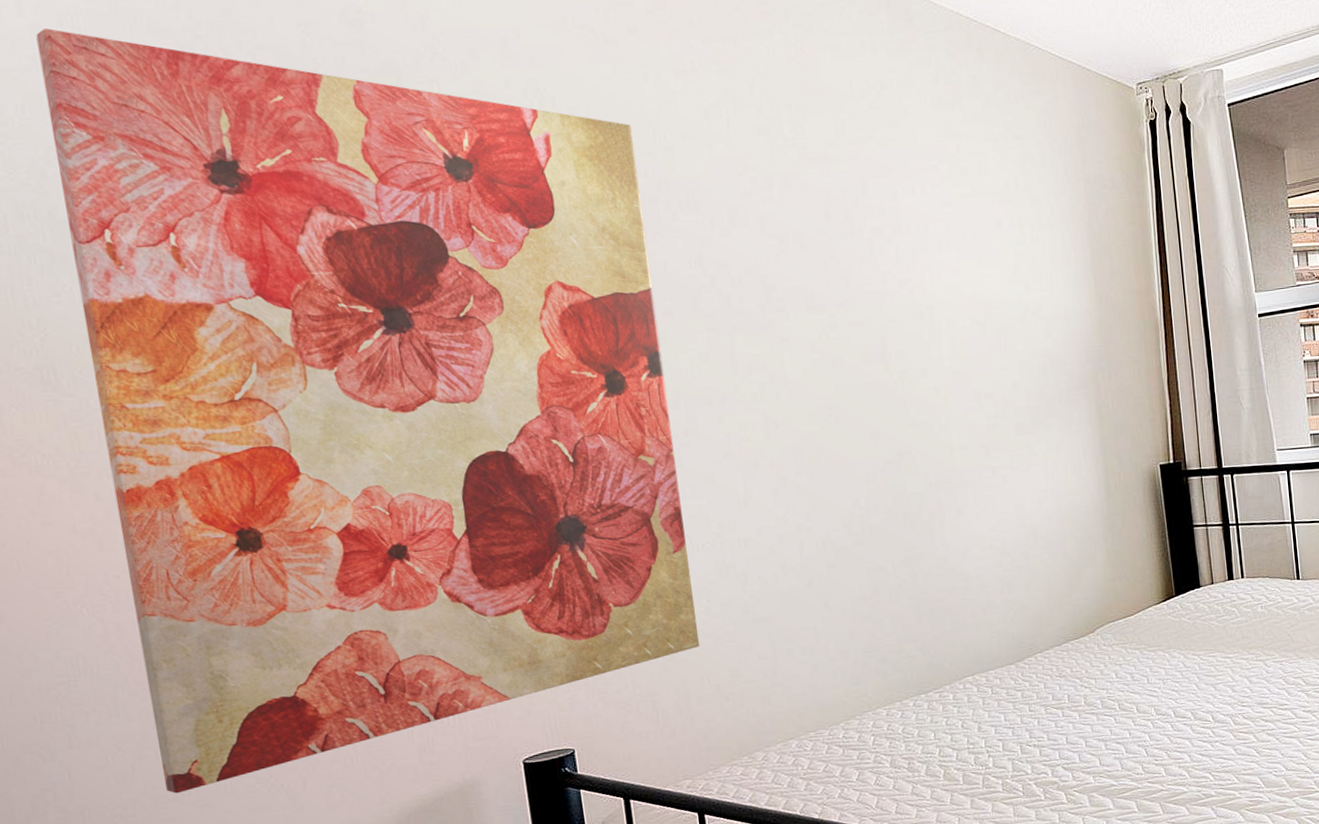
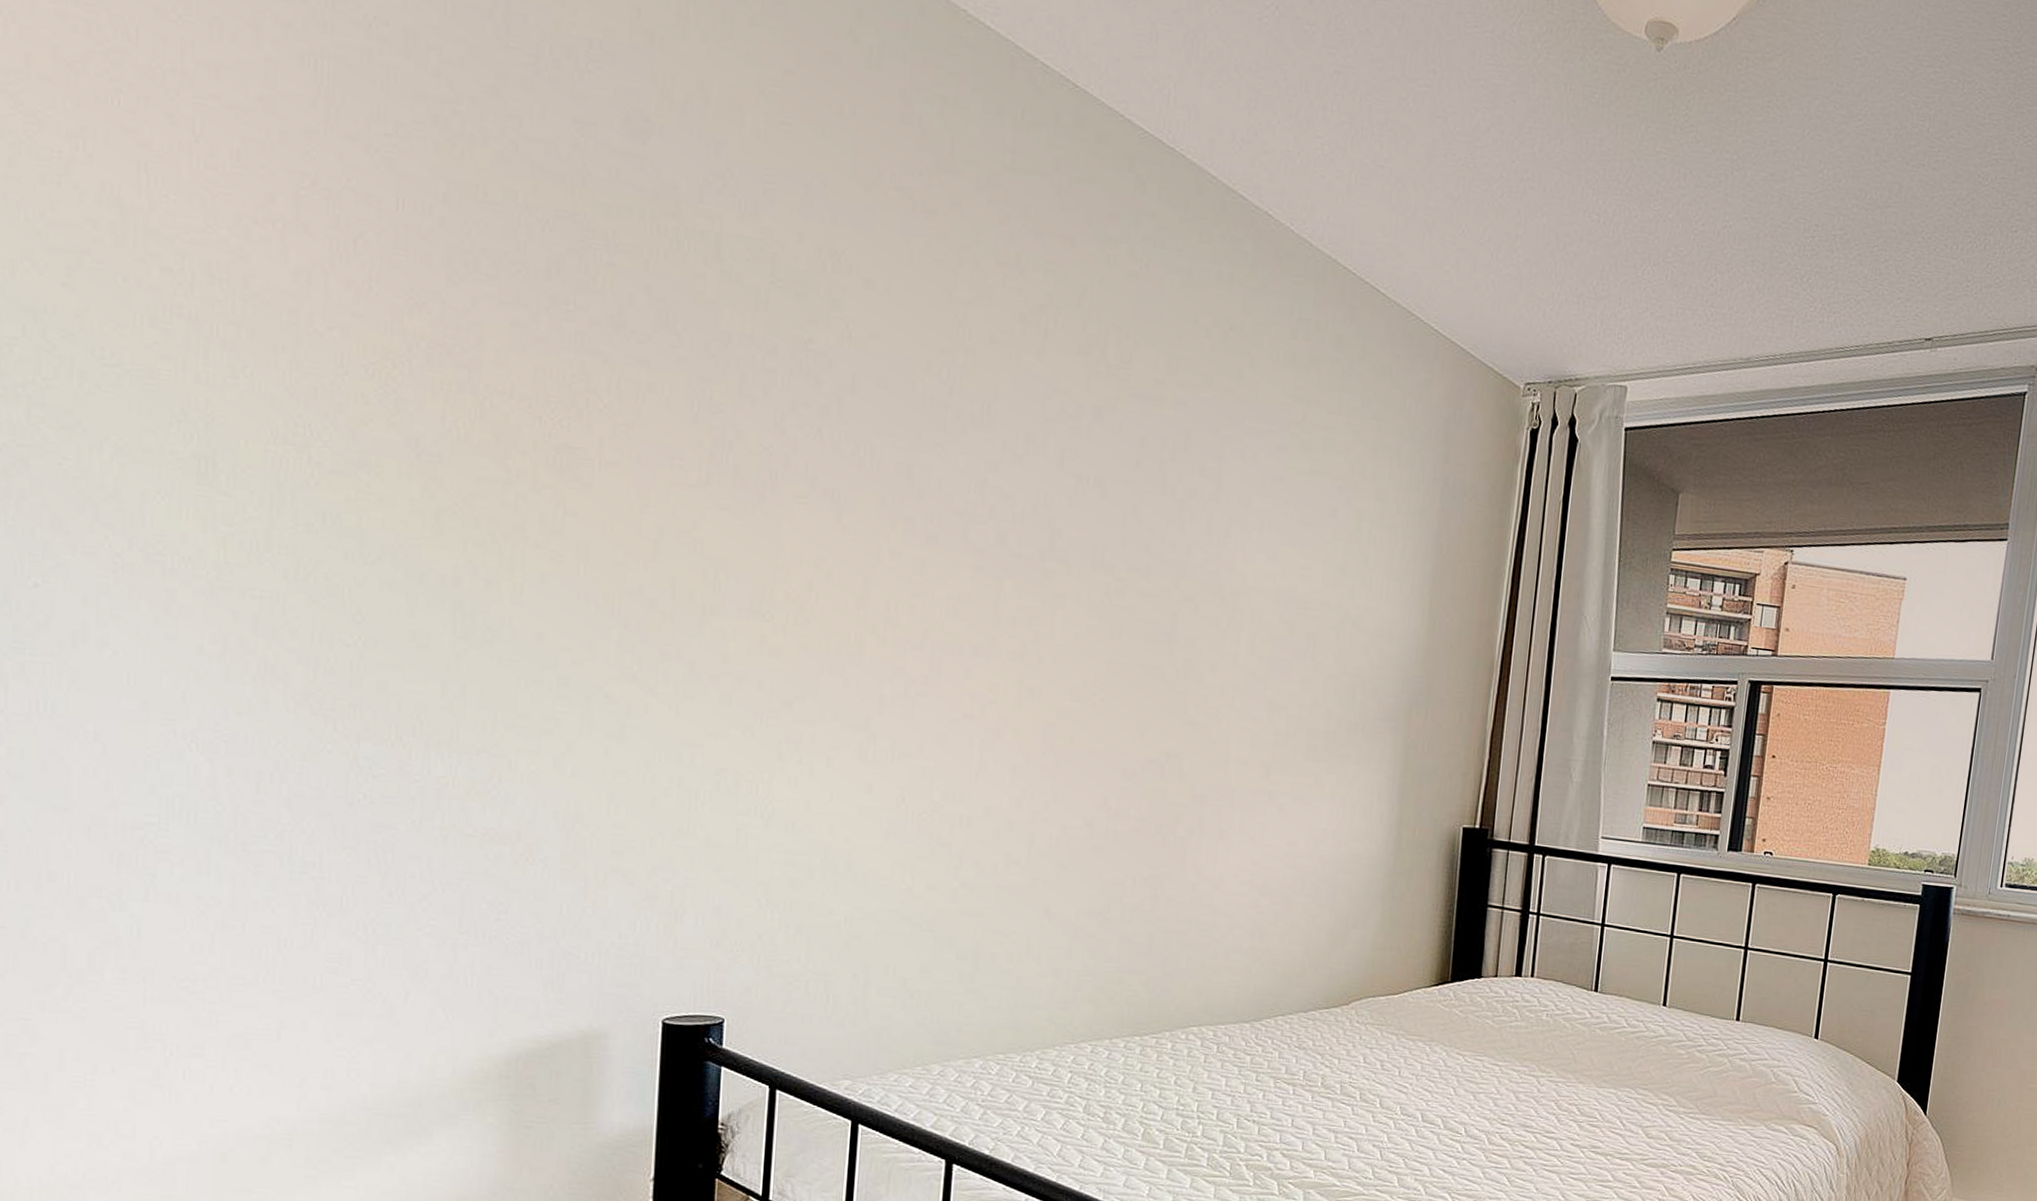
wall art: present [36,28,700,794] -> none [246,67,933,978]

